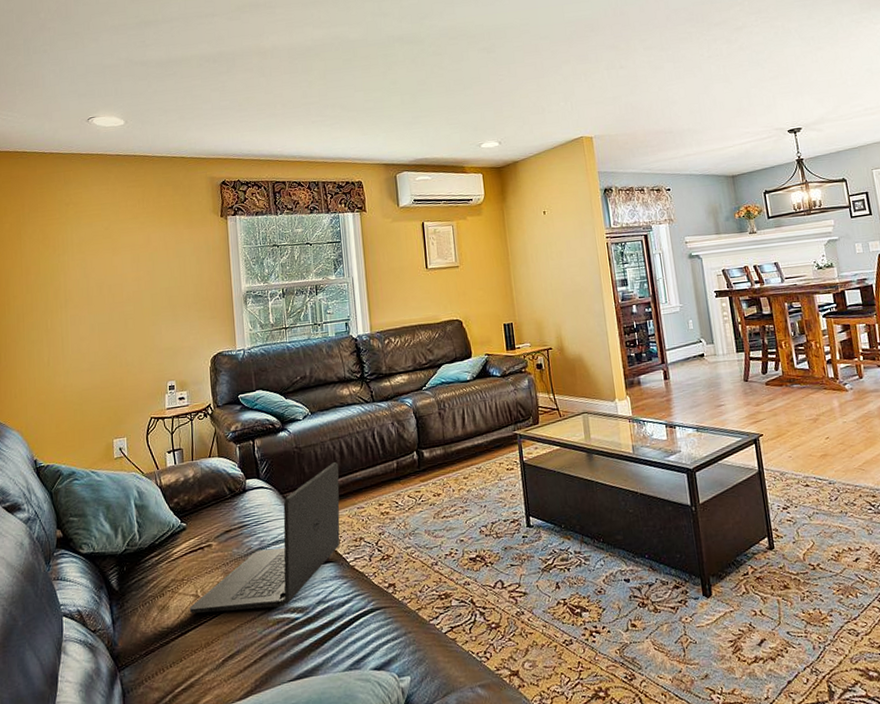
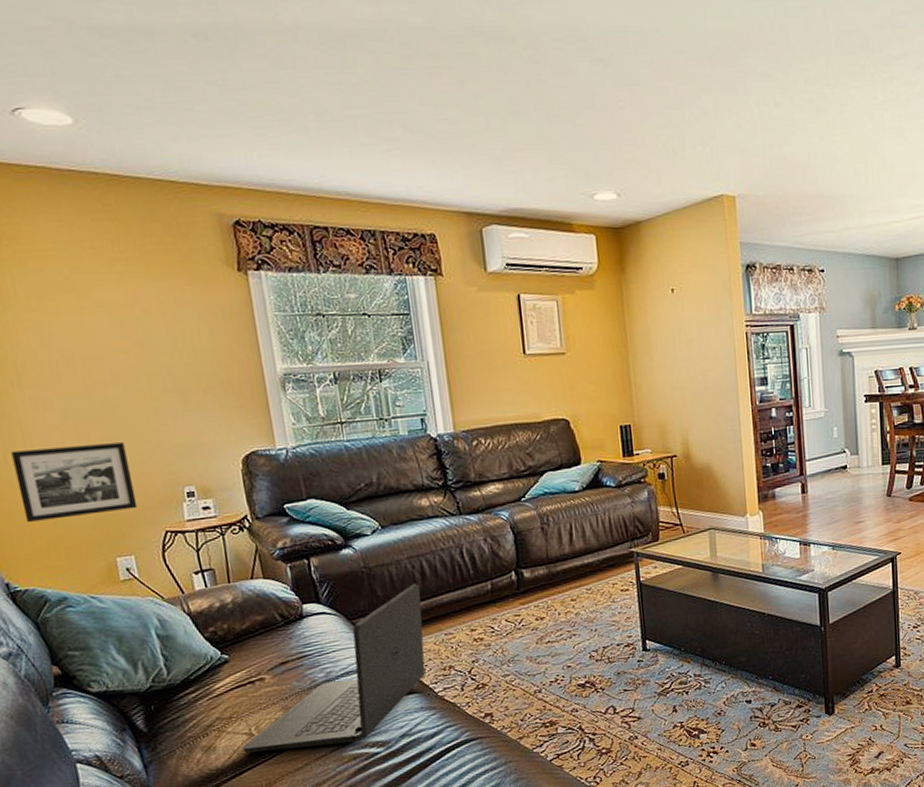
picture frame: none [53,348,133,412] -> present [11,442,138,523]

